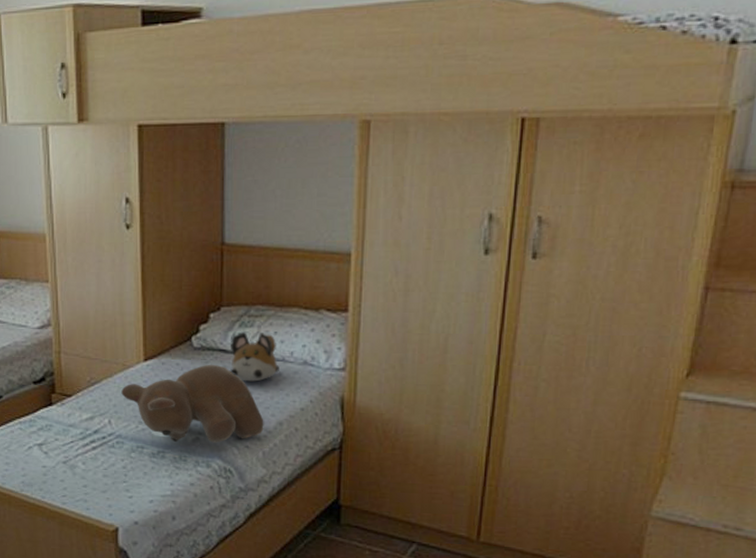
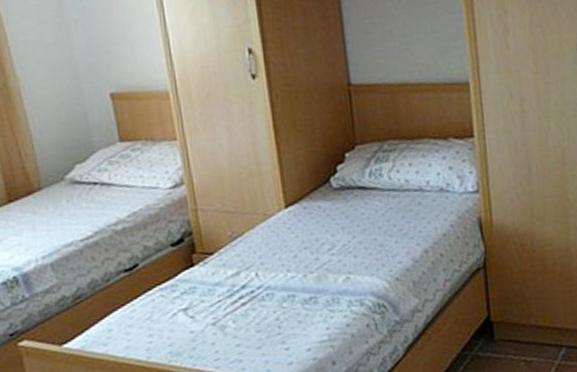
teddy bear: present [121,364,264,443] -> none [265,202,411,286]
plush toy: present [229,333,279,382] -> none [369,166,418,215]

